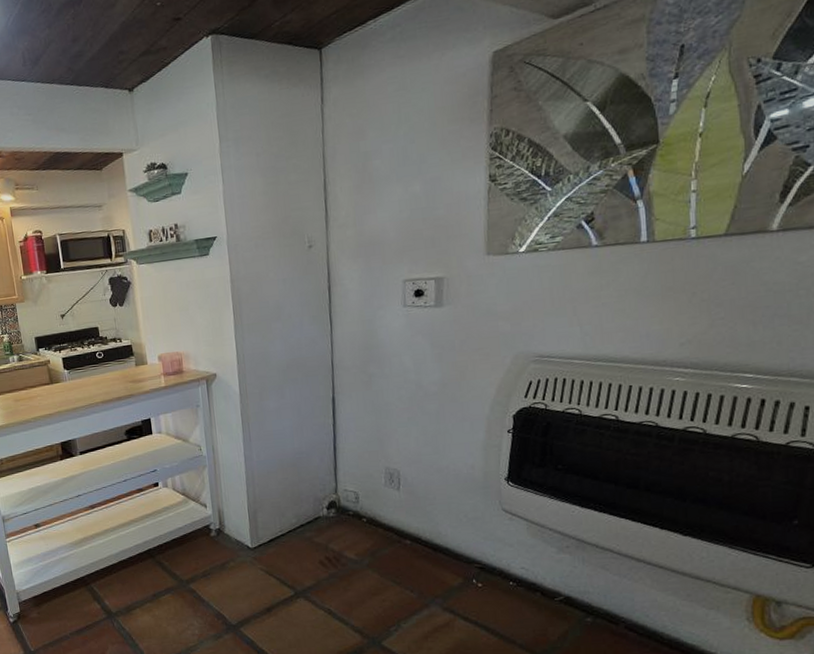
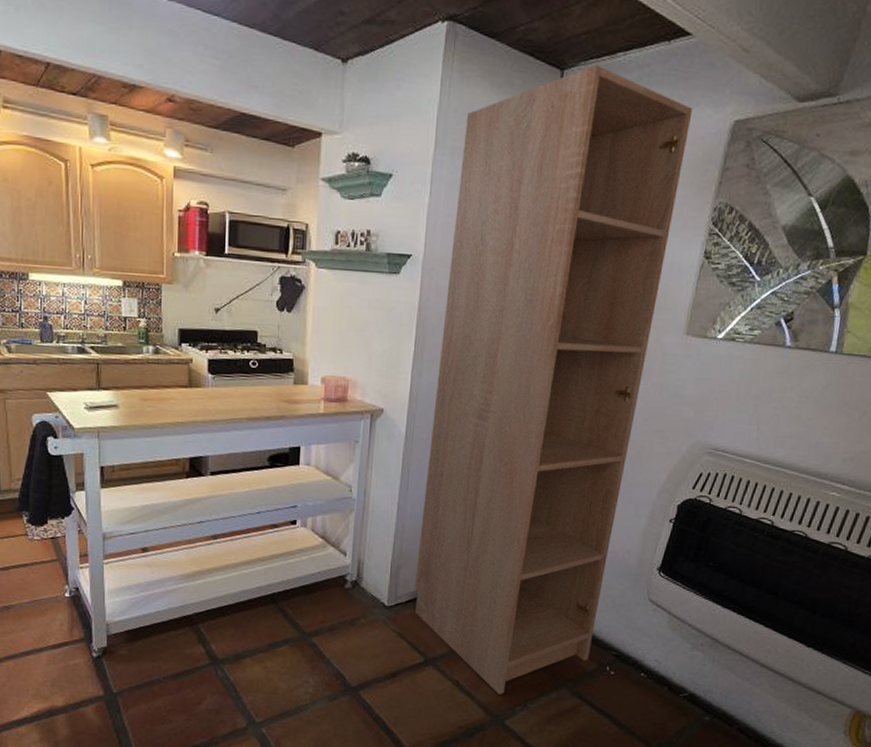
cabinet: none [243,36,453,618] -> present [414,65,693,694]

